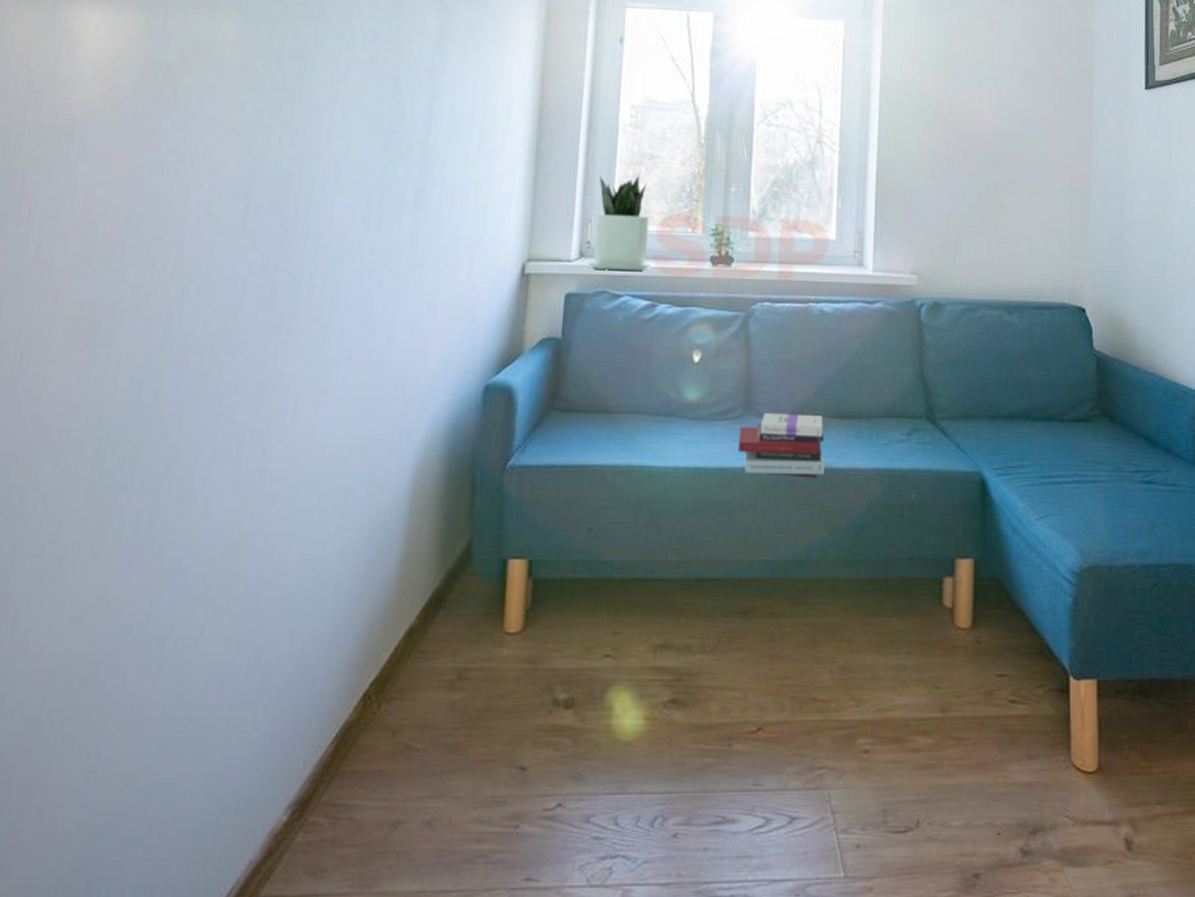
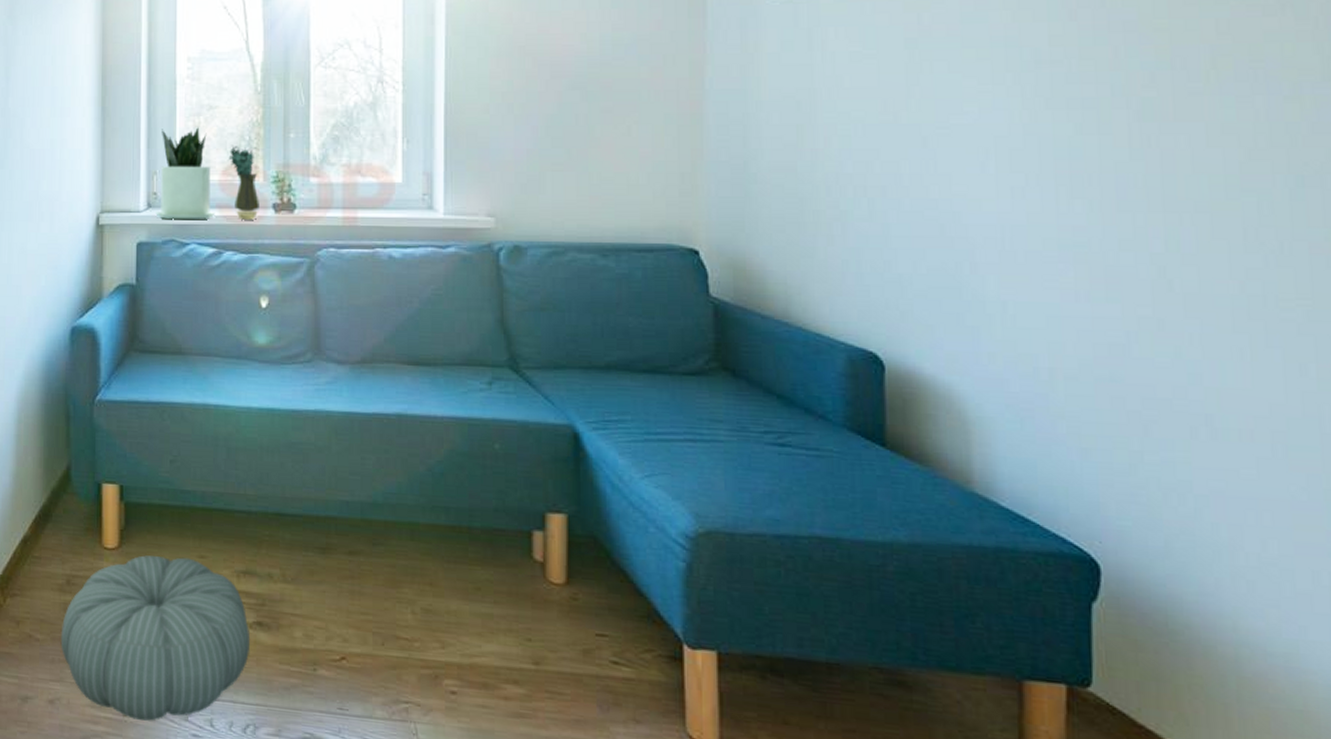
pouf: none [445,636,664,830] -> present [60,555,251,721]
vase: none [668,195,697,272] -> present [228,145,259,220]
books: present [737,413,826,478] -> none [309,358,400,424]

